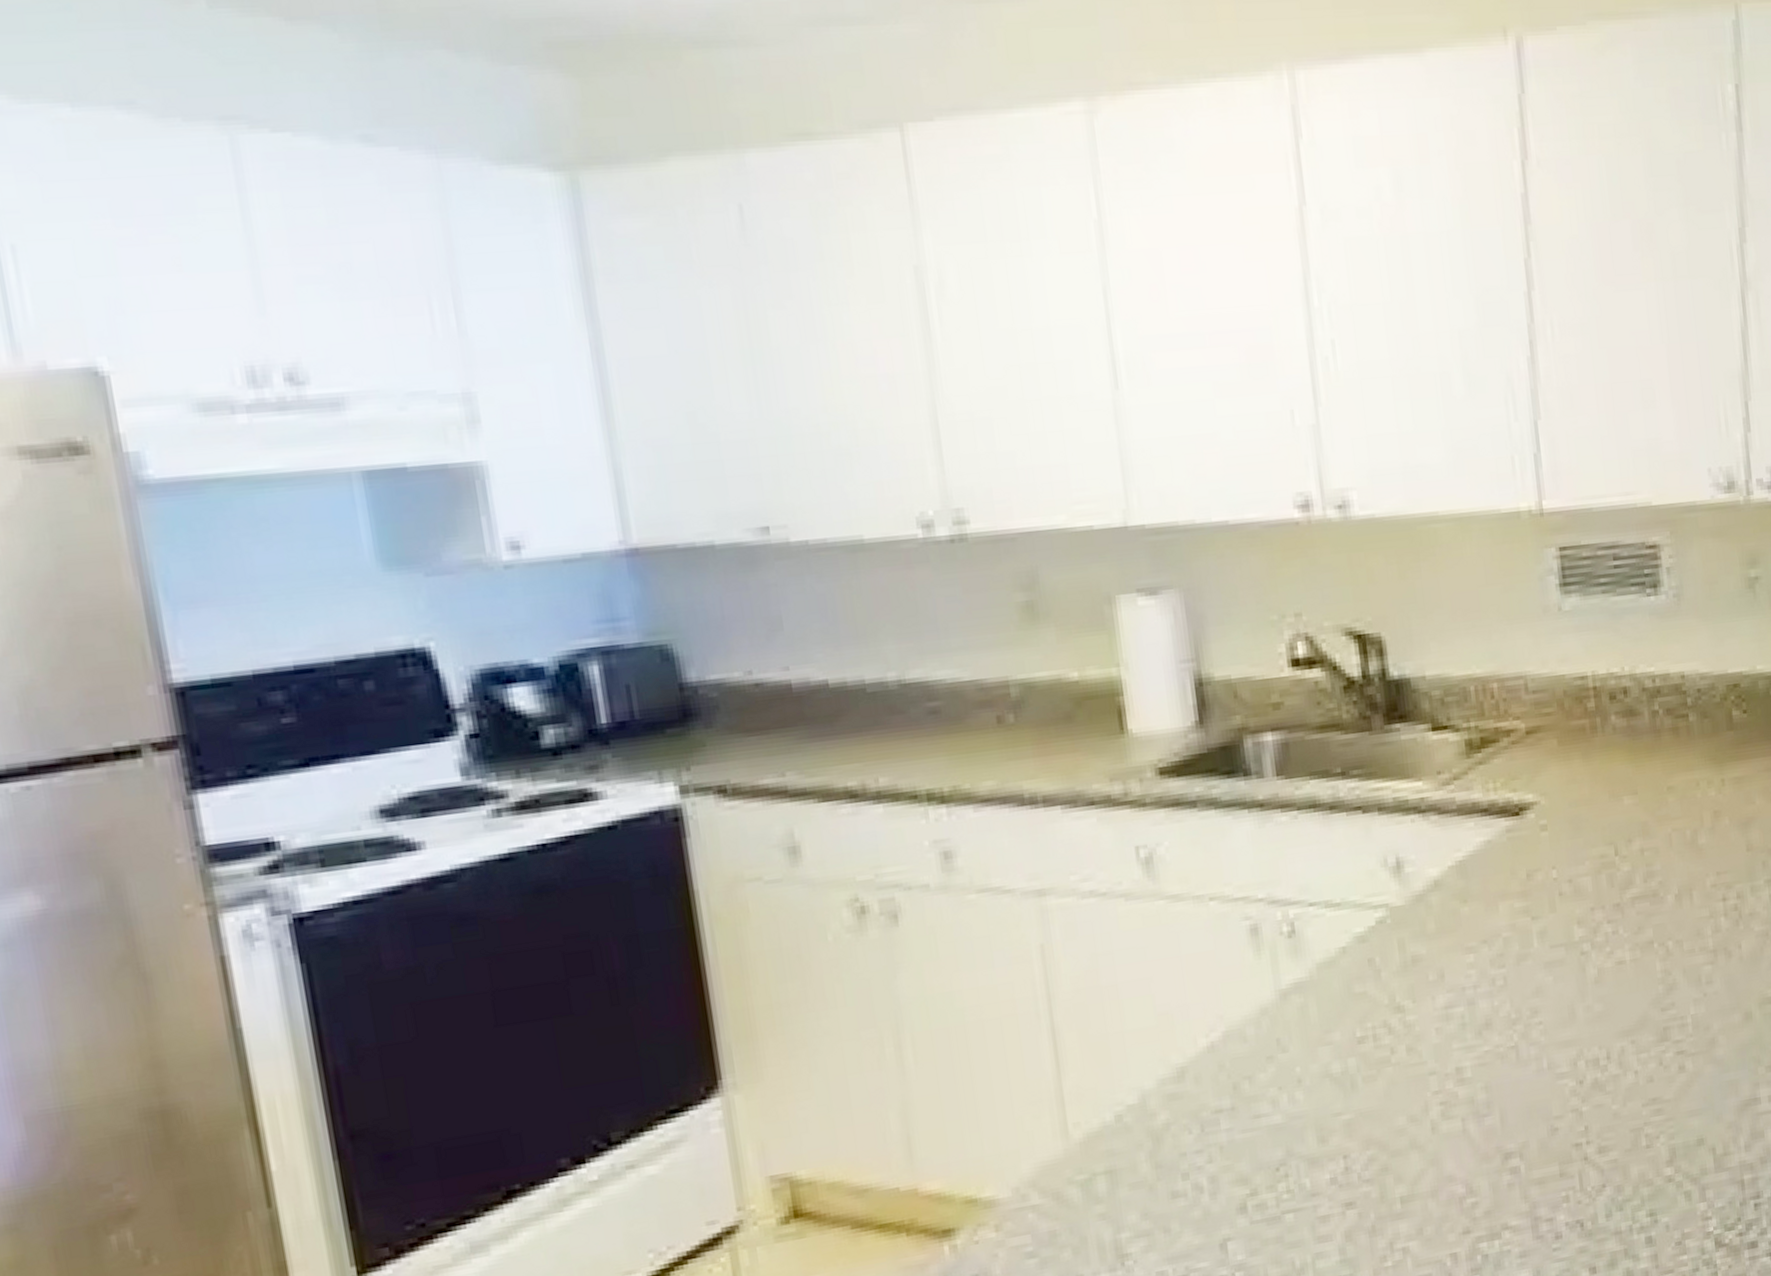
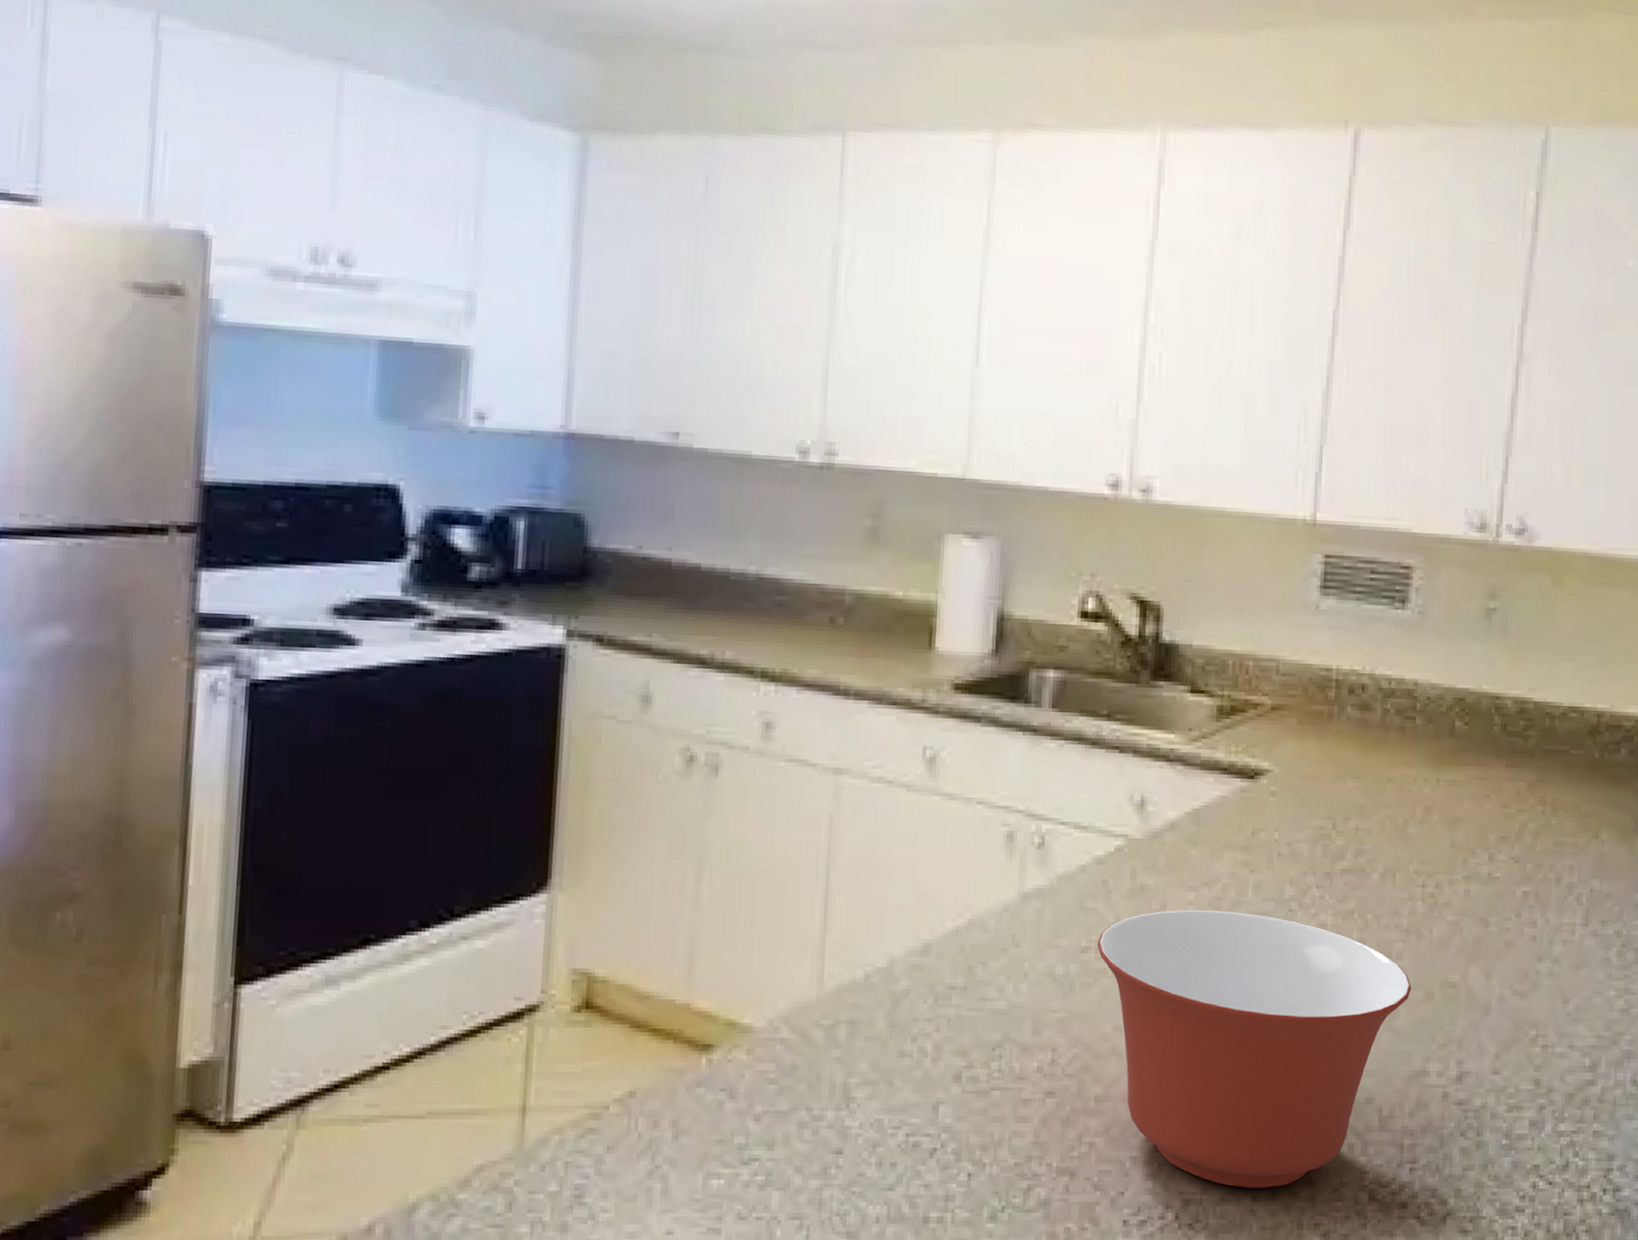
mixing bowl: none [1373,964,1728,1264] -> present [1096,909,1412,1188]

